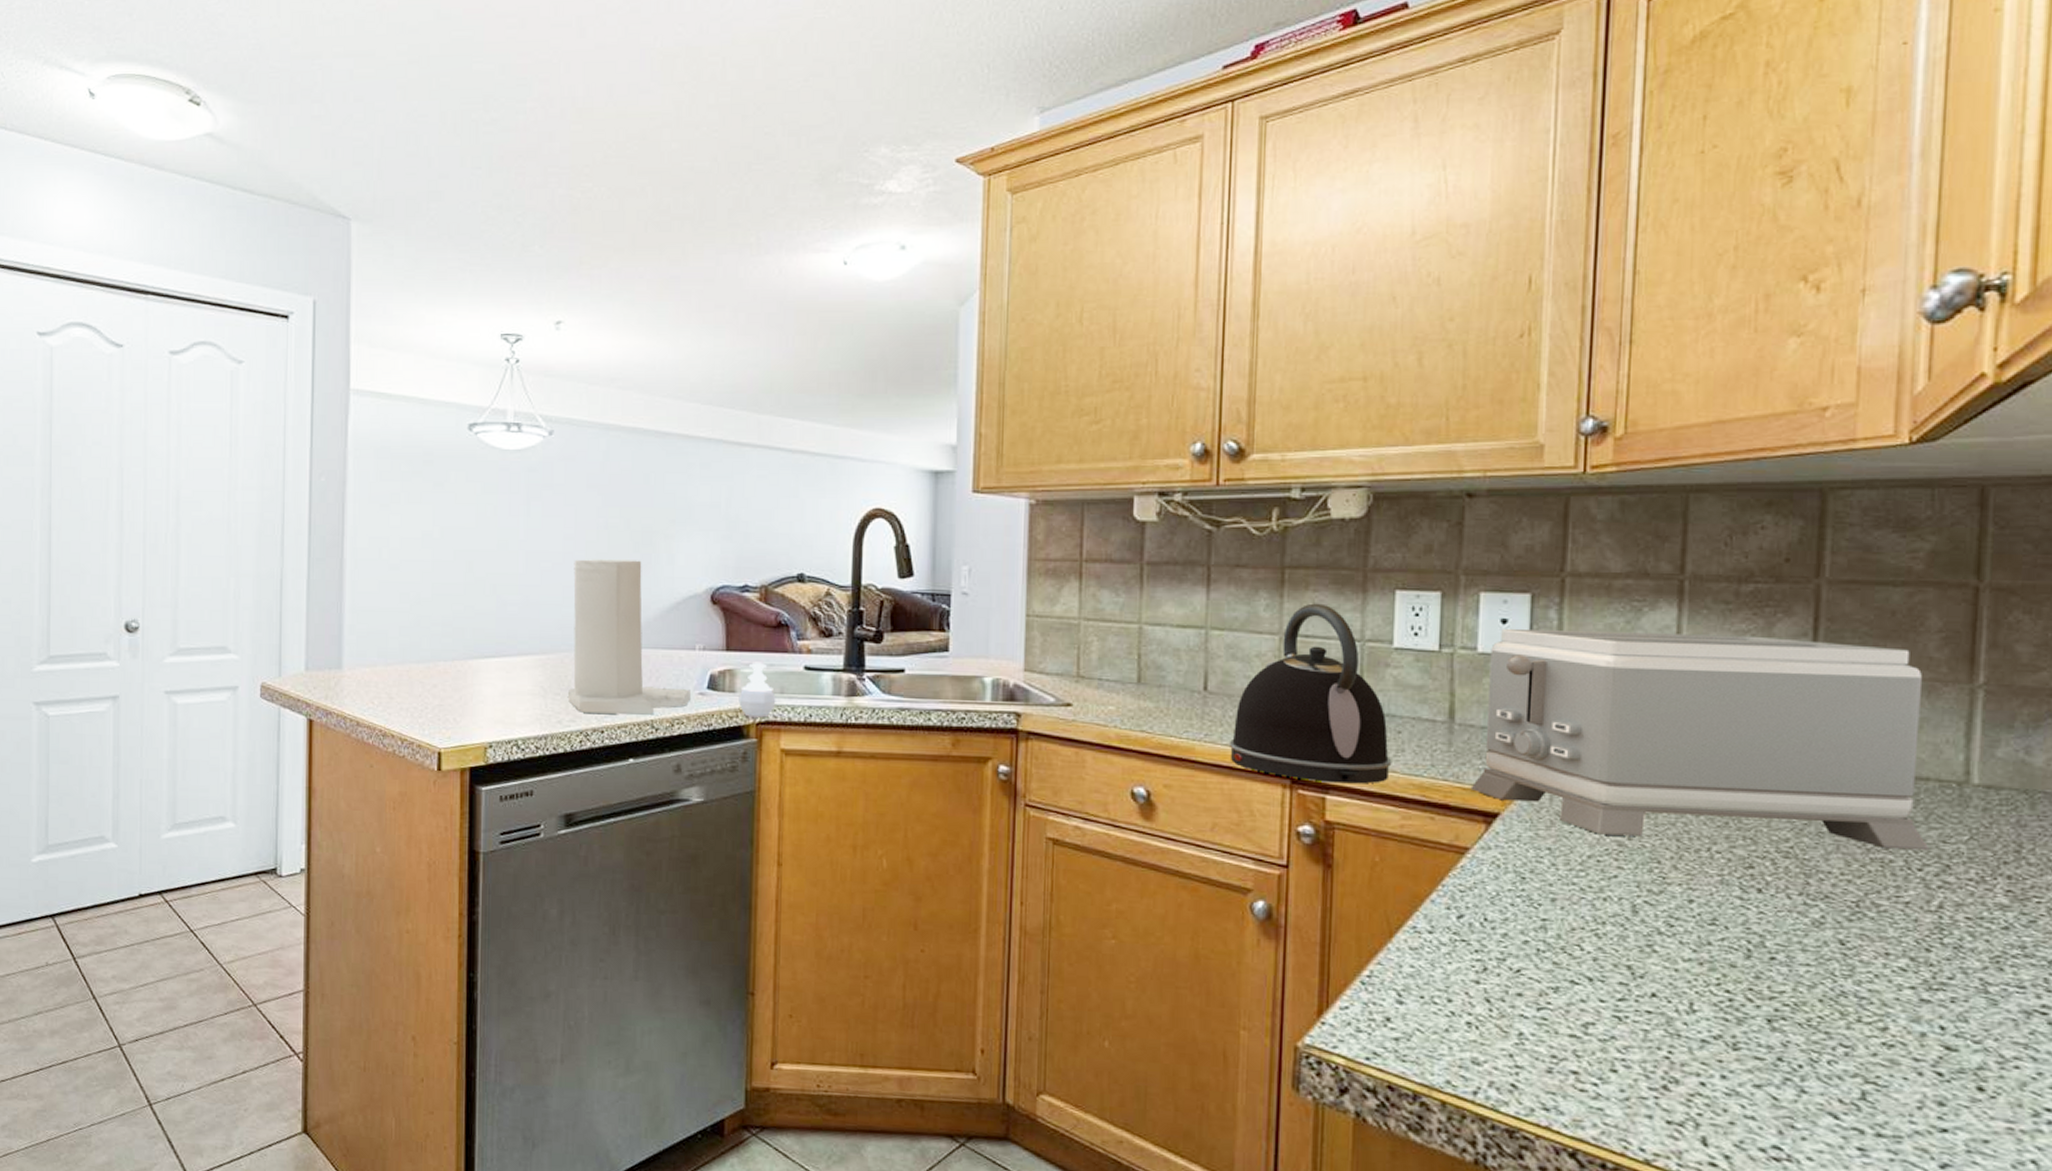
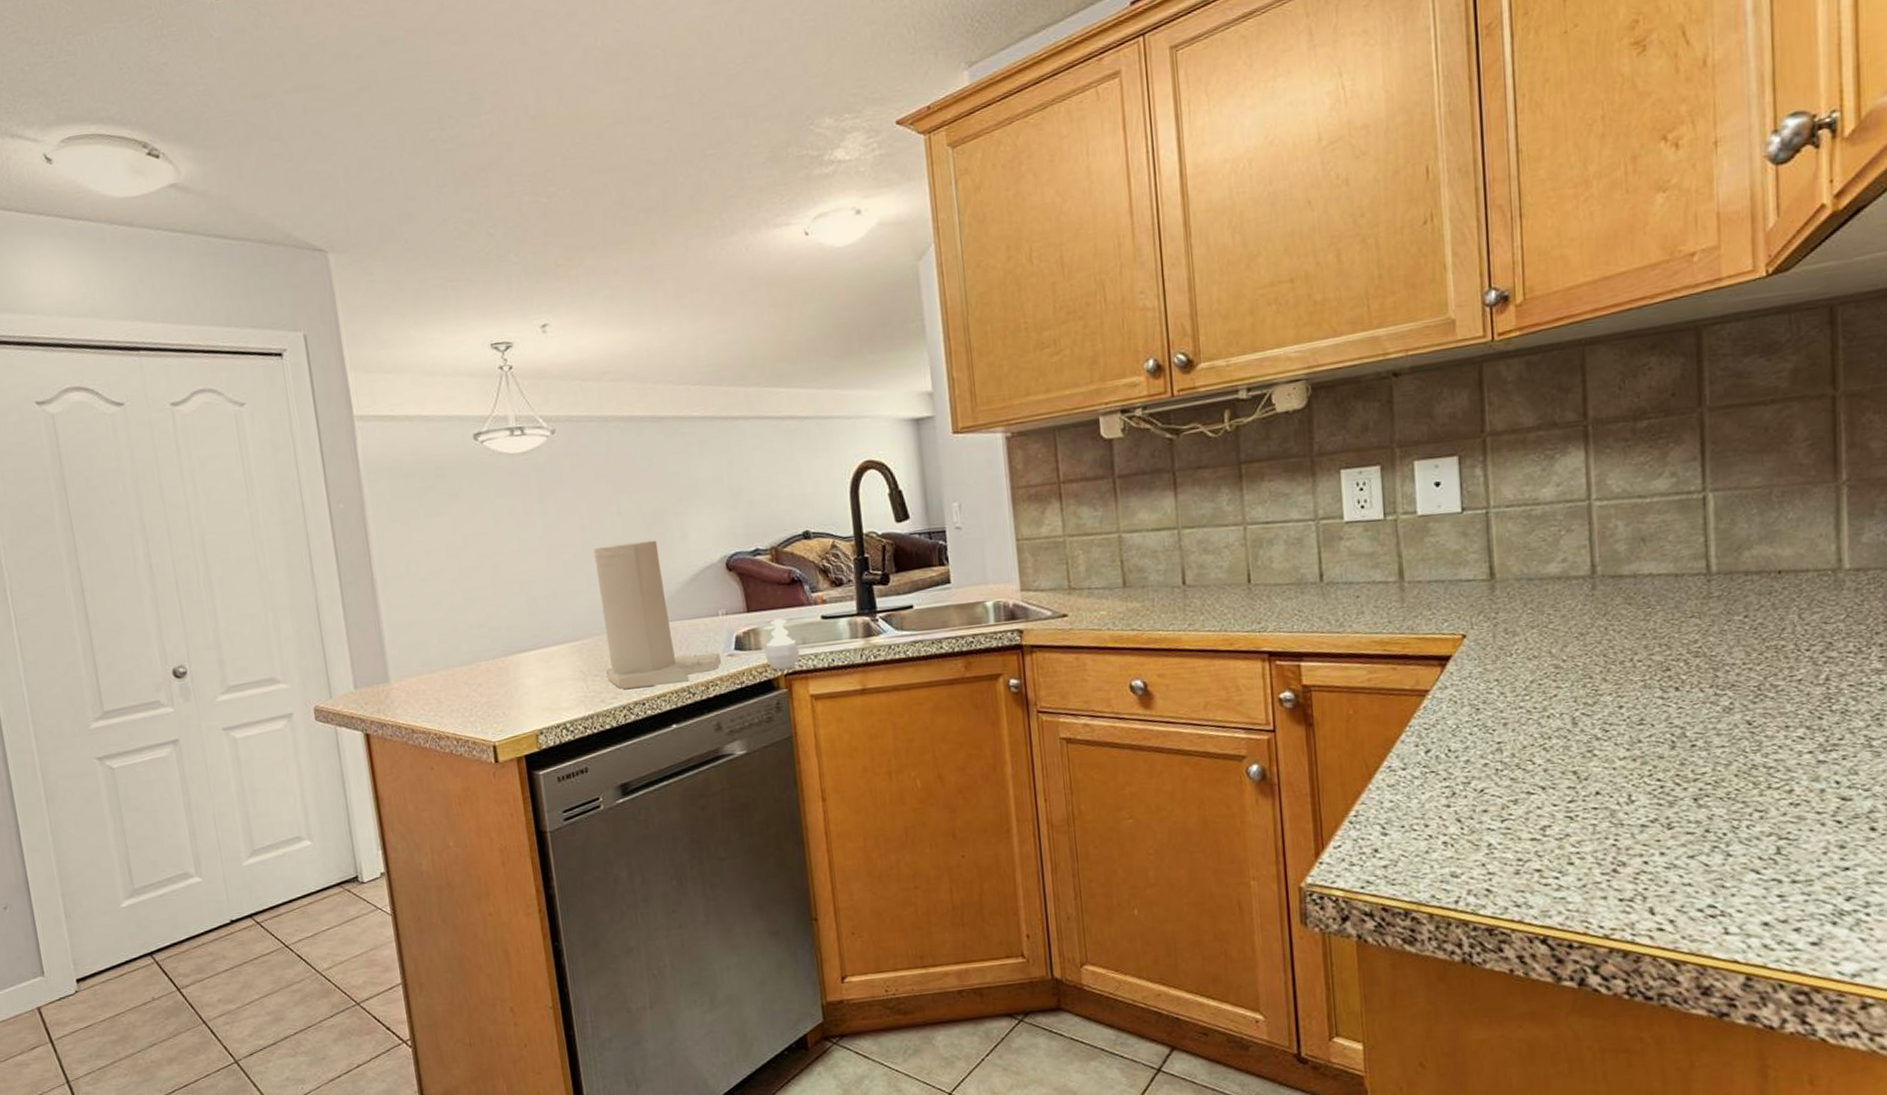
kettle: present [1228,603,1392,784] -> none [1210,491,1355,652]
toaster: present [1470,628,1930,851] -> none [1424,459,1814,661]

